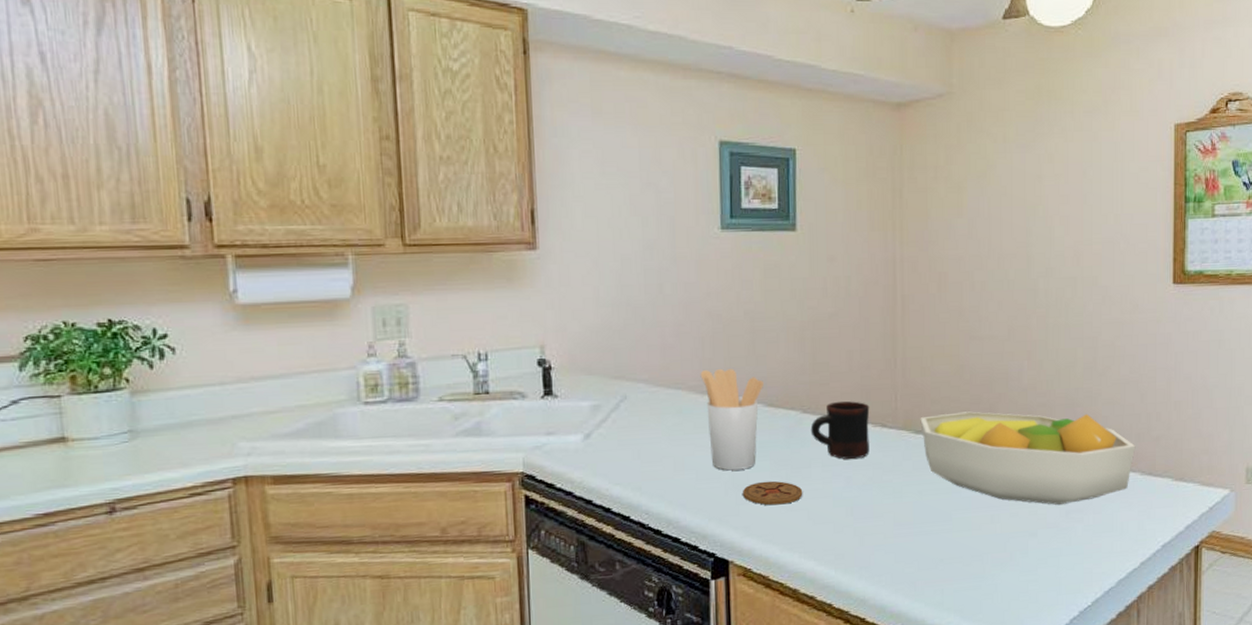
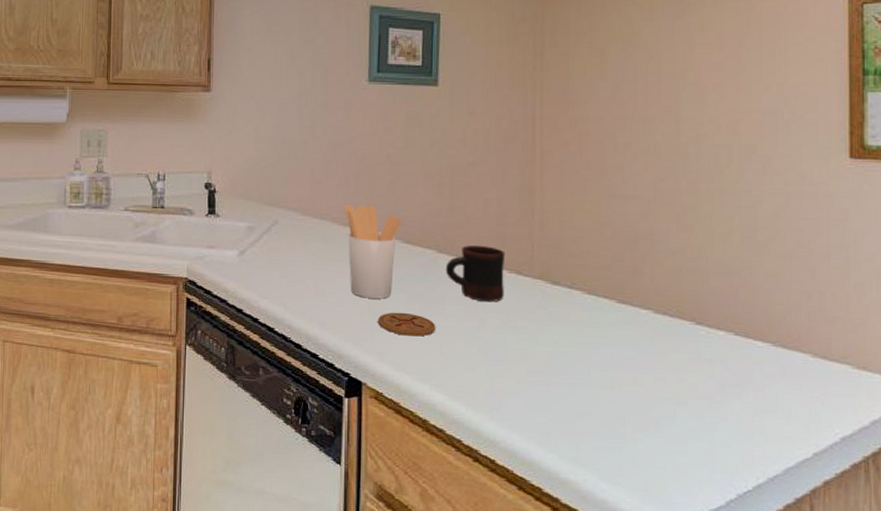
fruit bowl: present [920,411,1136,505] -> none [557,268,806,377]

